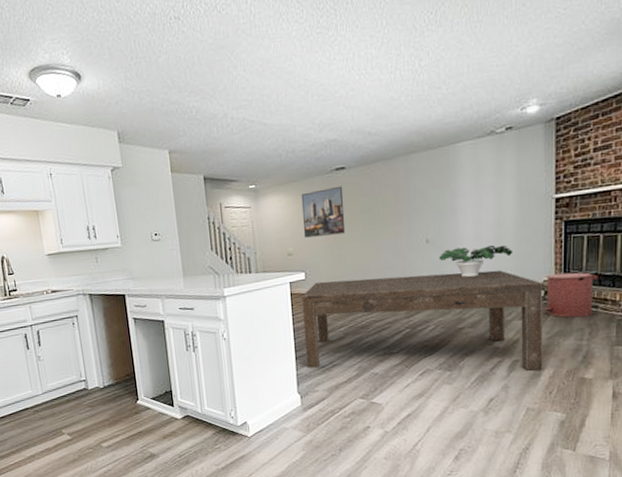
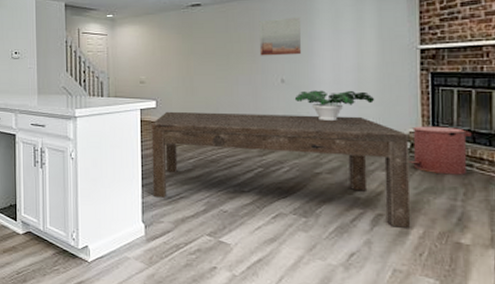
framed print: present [301,185,346,238] -> none [156,21,199,67]
wall art: none [403,174,444,217] -> present [259,17,301,56]

